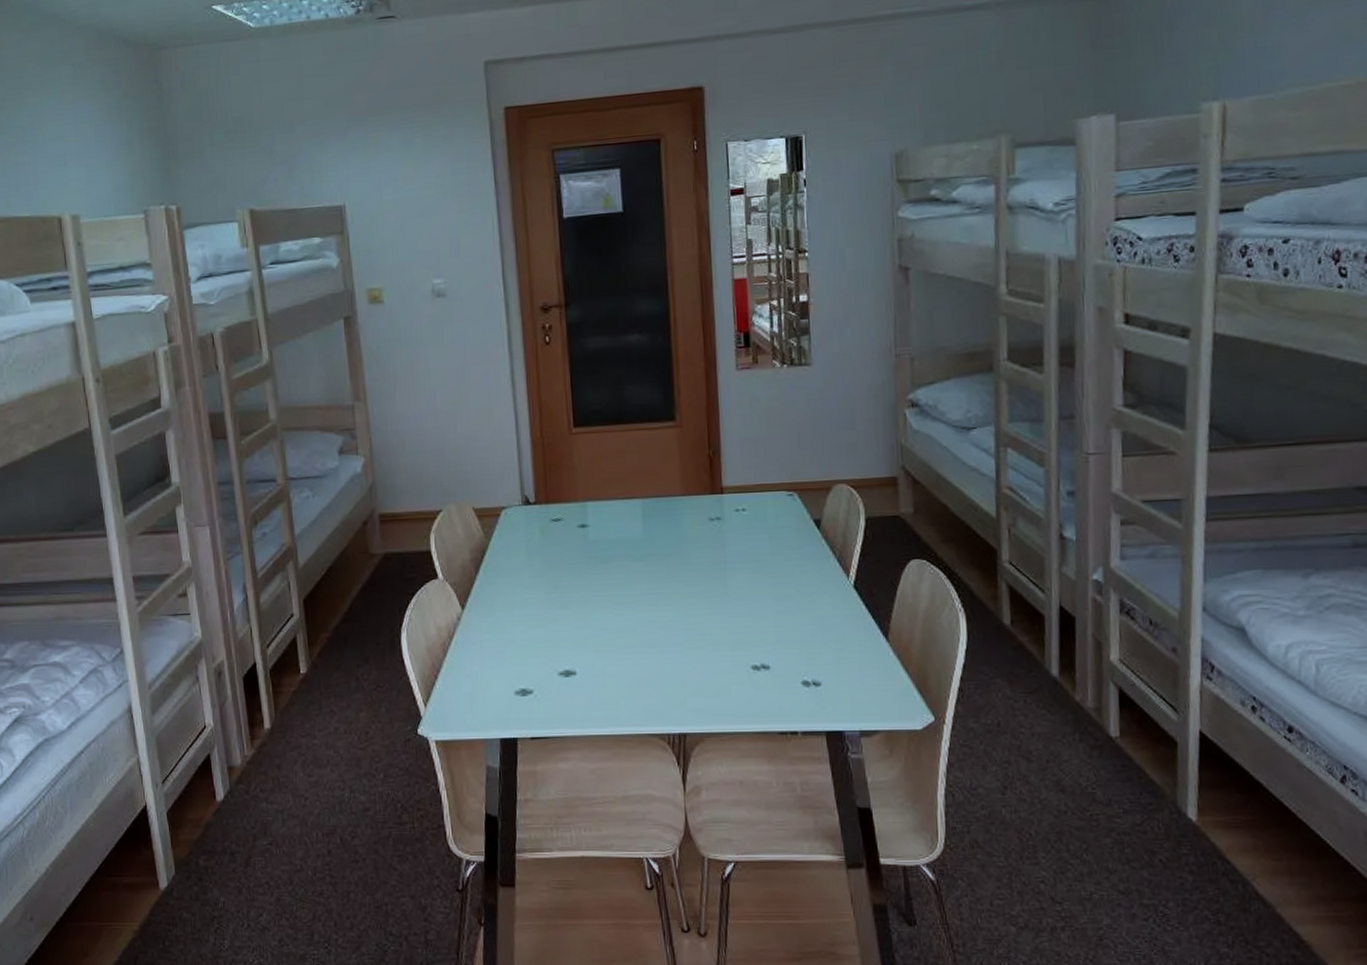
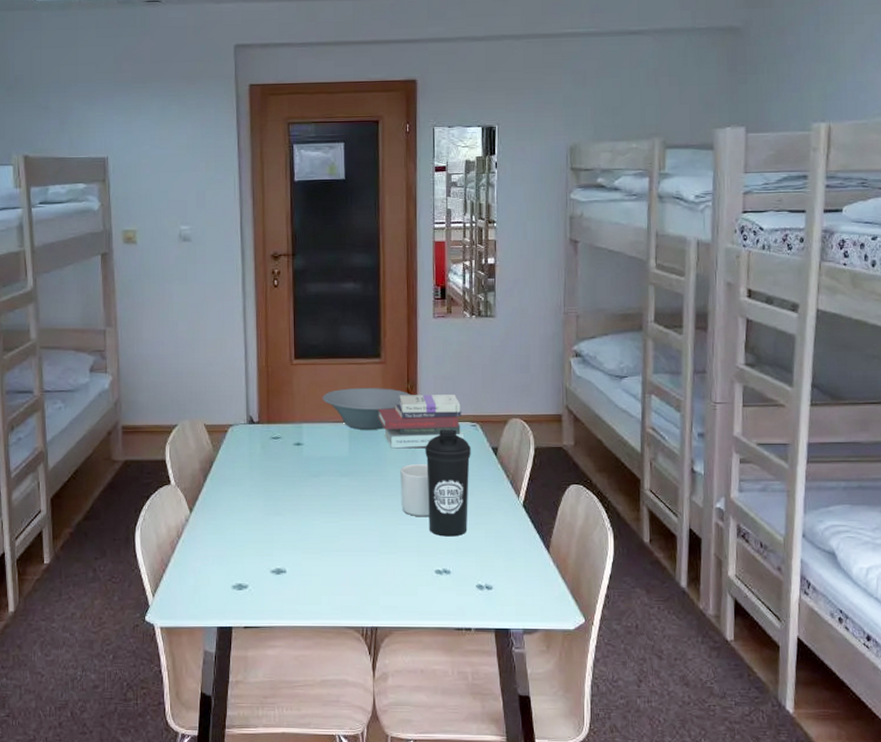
bowl: none [609,456,714,506] -> present [323,388,411,430]
books: none [675,459,780,525] -> present [378,395,465,449]
mug: none [704,542,742,605] -> present [400,463,430,517]
water bottle: none [733,500,789,627] -> present [425,429,471,537]

